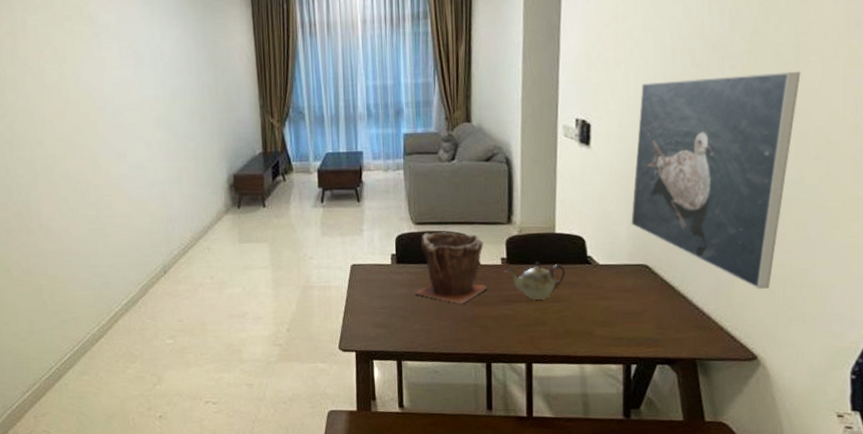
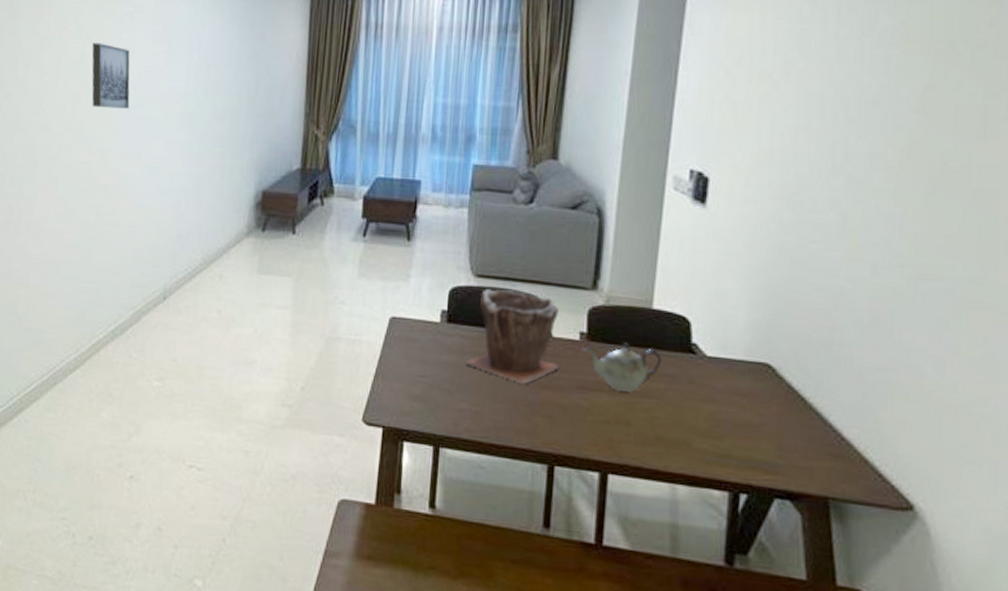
wall art: none [68,62,109,119] -> present [92,43,130,109]
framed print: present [631,71,801,289] -> none [752,134,988,416]

